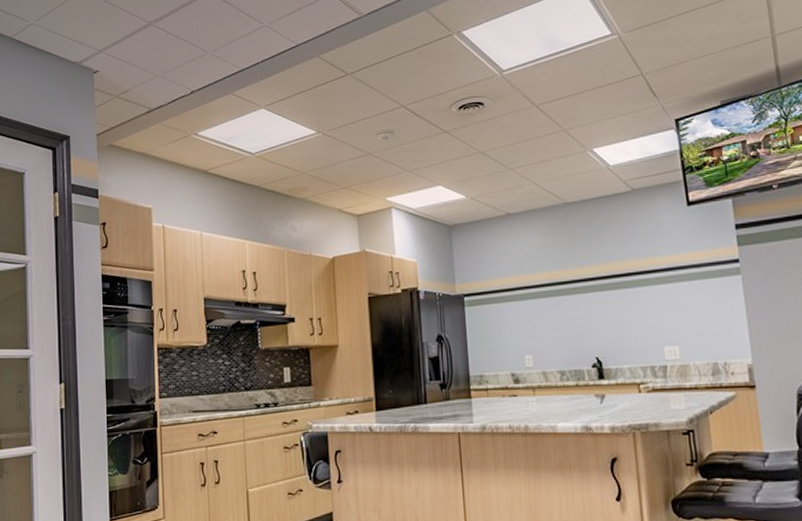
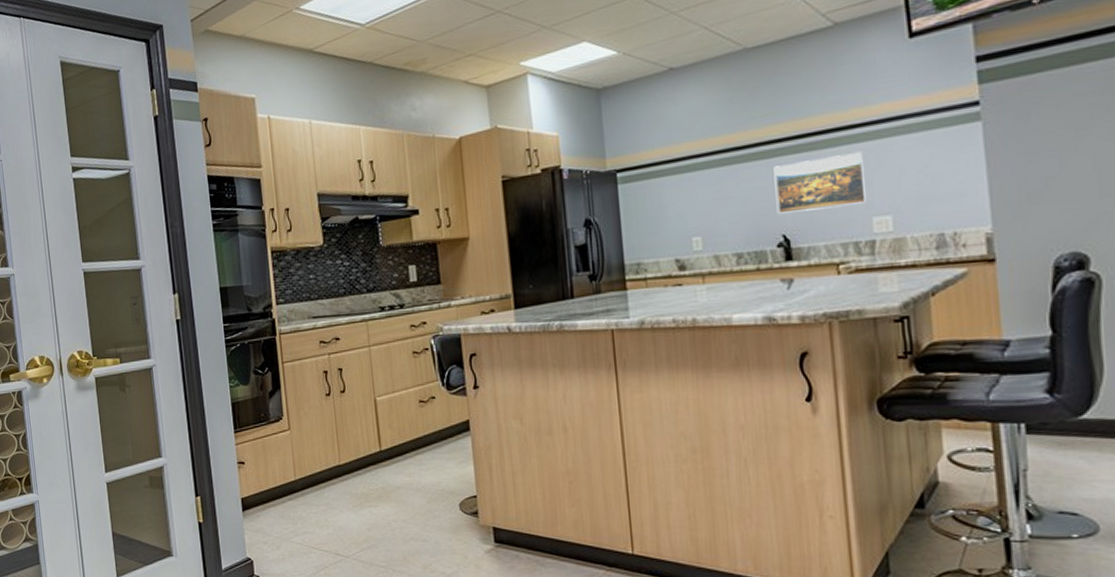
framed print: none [588,292,660,339] -> present [773,151,868,214]

